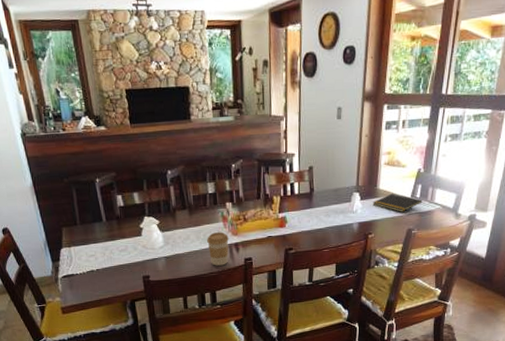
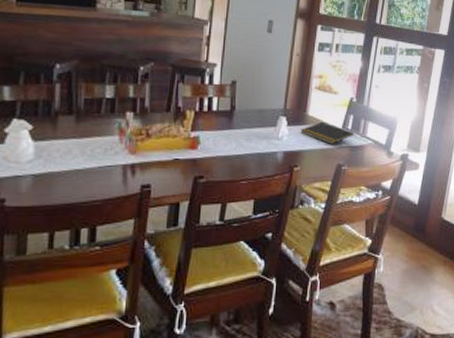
coffee cup: present [207,232,229,266] -> none [94,148,124,192]

